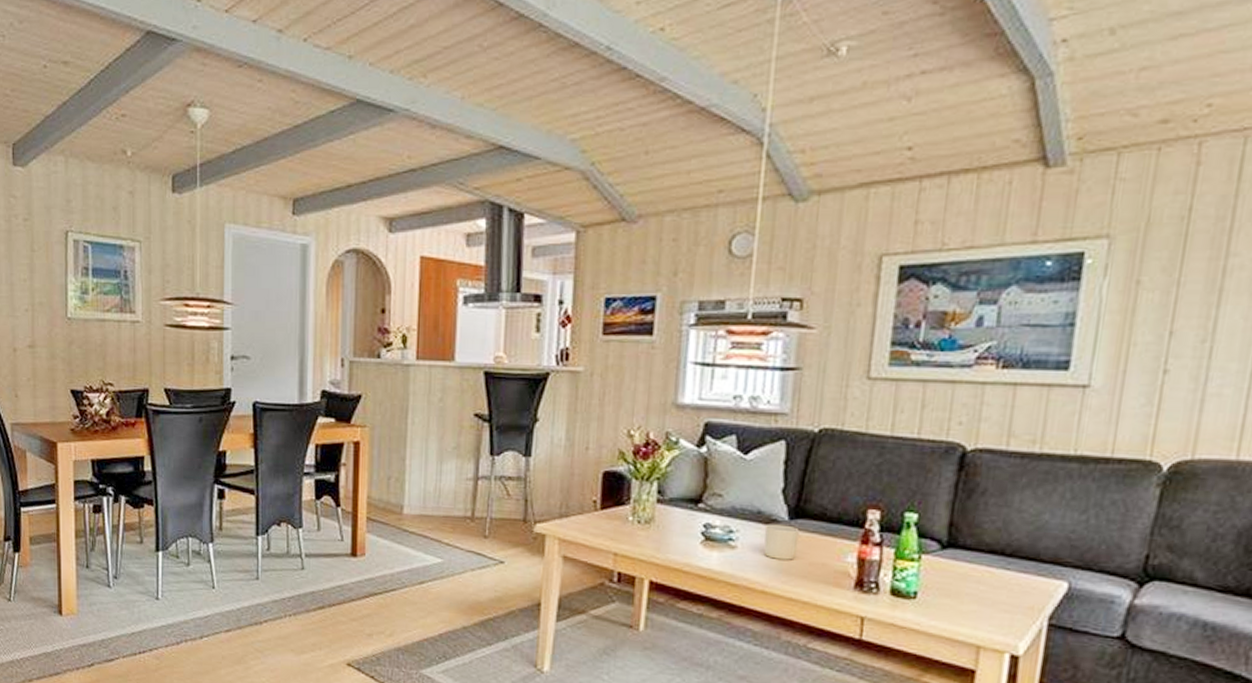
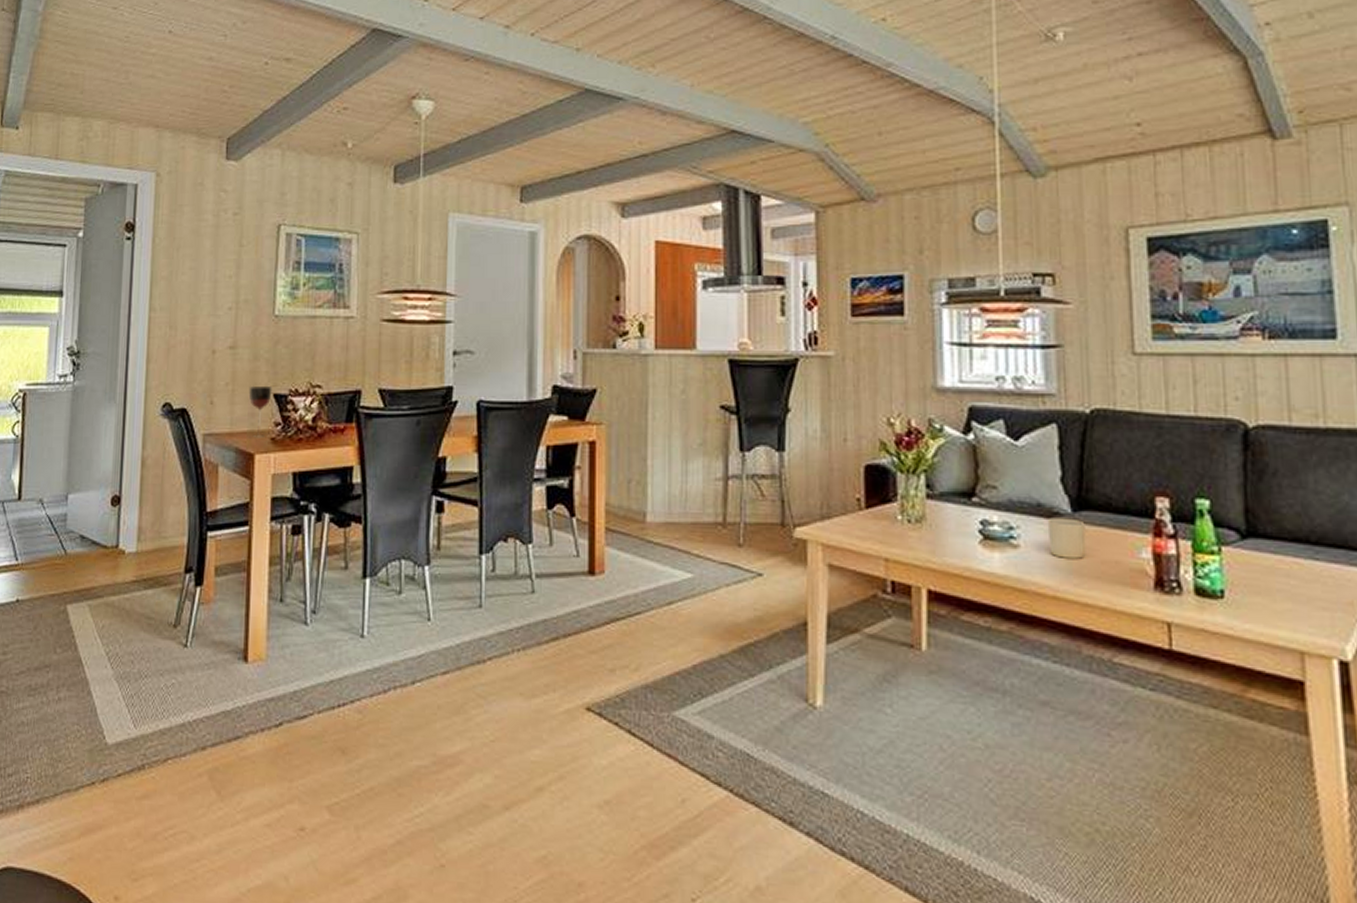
wineglass: none [48,381,69,430] -> present [248,385,272,440]

